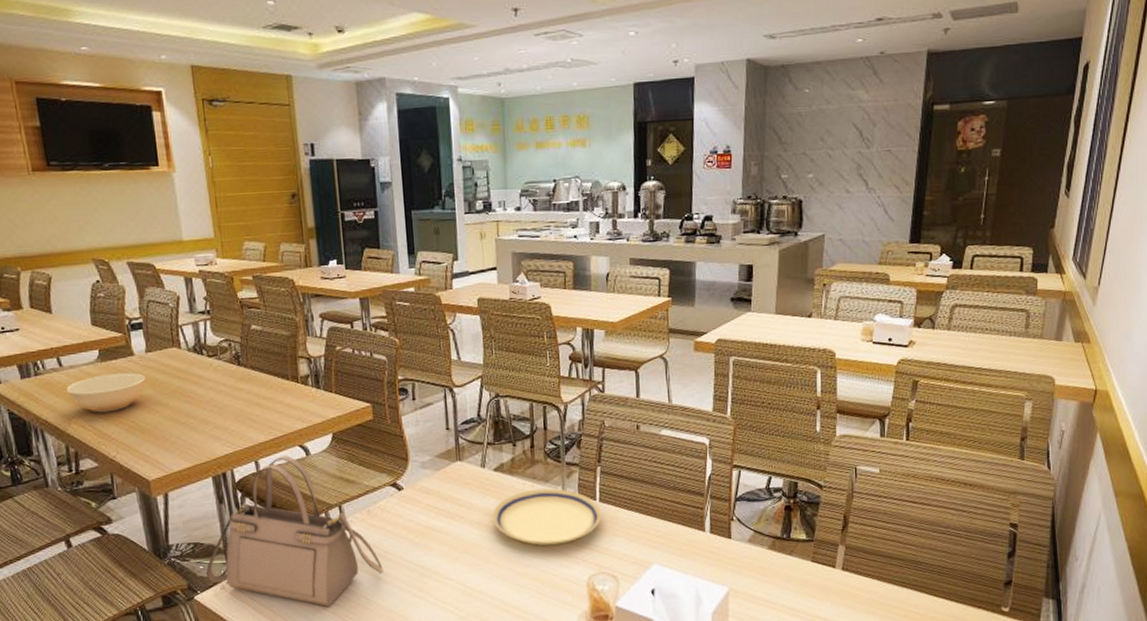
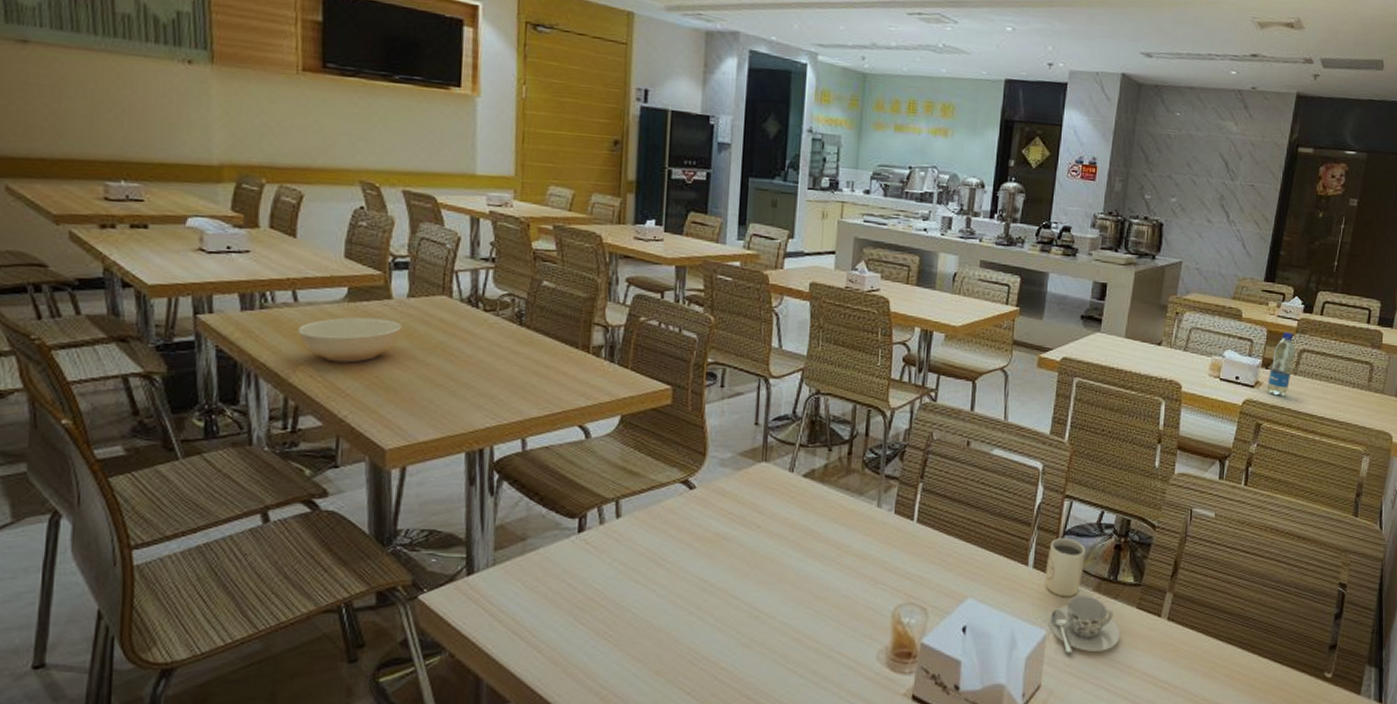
handbag: present [206,455,384,607] -> none [439,436,658,621]
plate: present [492,488,602,546] -> none [794,502,918,568]
mug: none [722,504,758,557] -> present [1045,538,1086,597]
teacup: none [730,553,798,606] -> present [1049,594,1121,653]
bottle: none [921,290,946,353] -> present [1267,332,1295,396]

